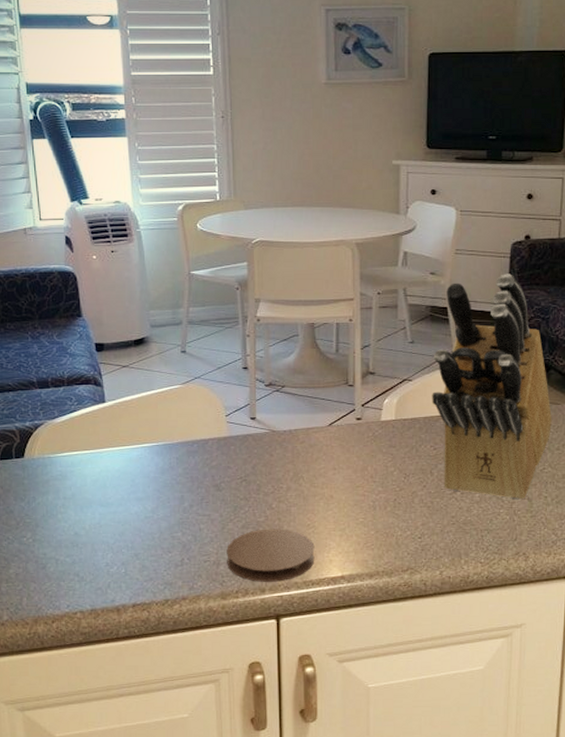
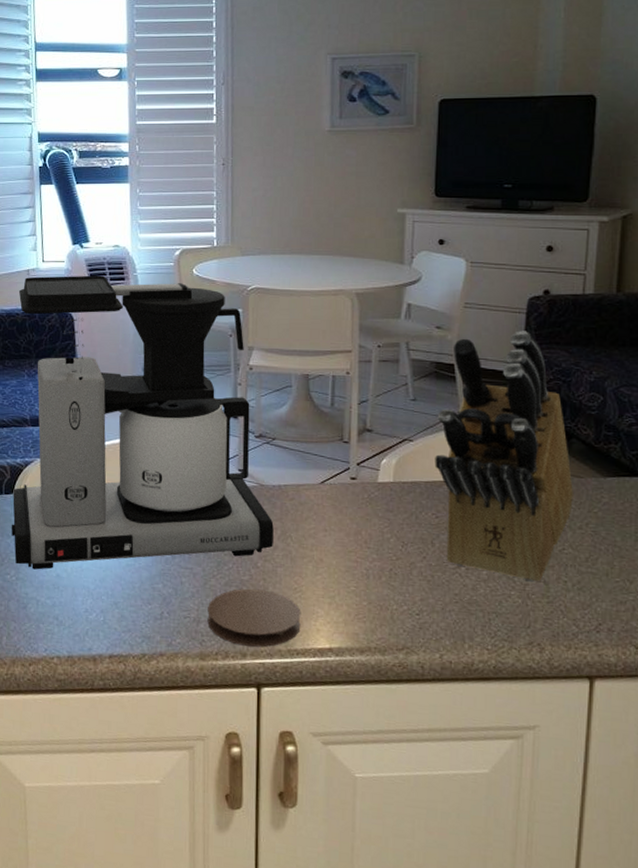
coffee maker: none [16,232,286,530] -> present [11,275,274,570]

